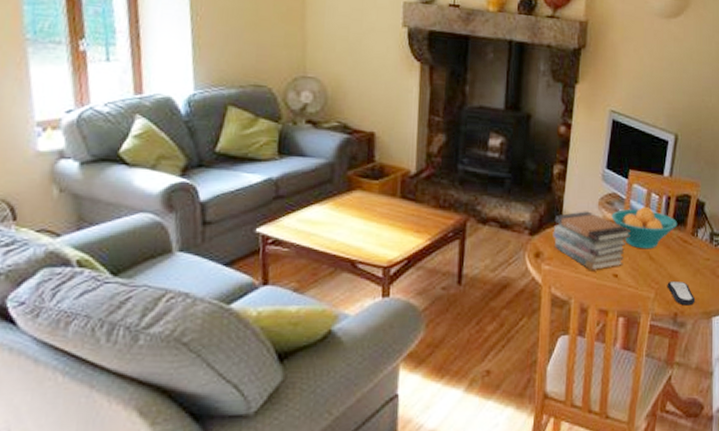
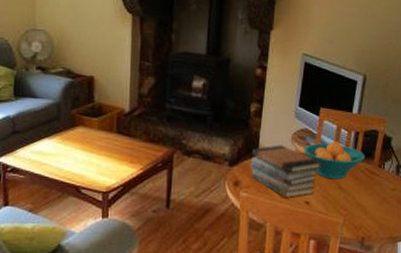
remote control: present [667,280,696,306] -> none [355,208,382,231]

